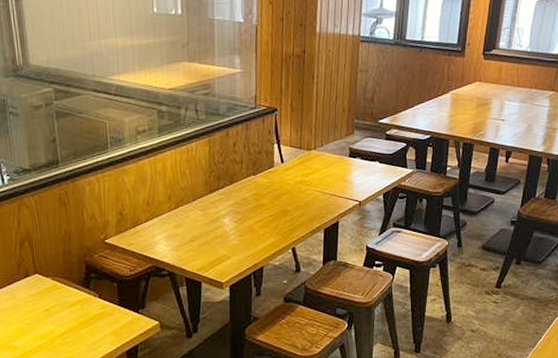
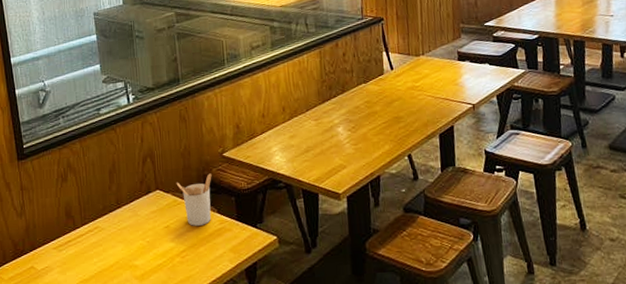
utensil holder: none [56,259,94,310] -> present [176,173,212,226]

